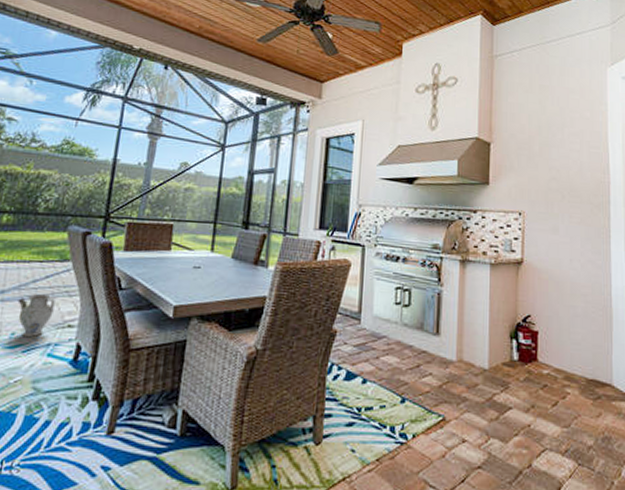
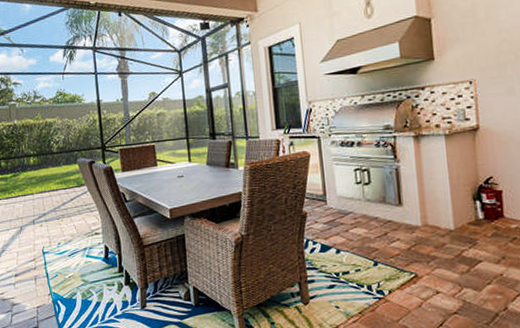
ceramic jug: present [17,293,56,338] -> none [56,212,83,245]

